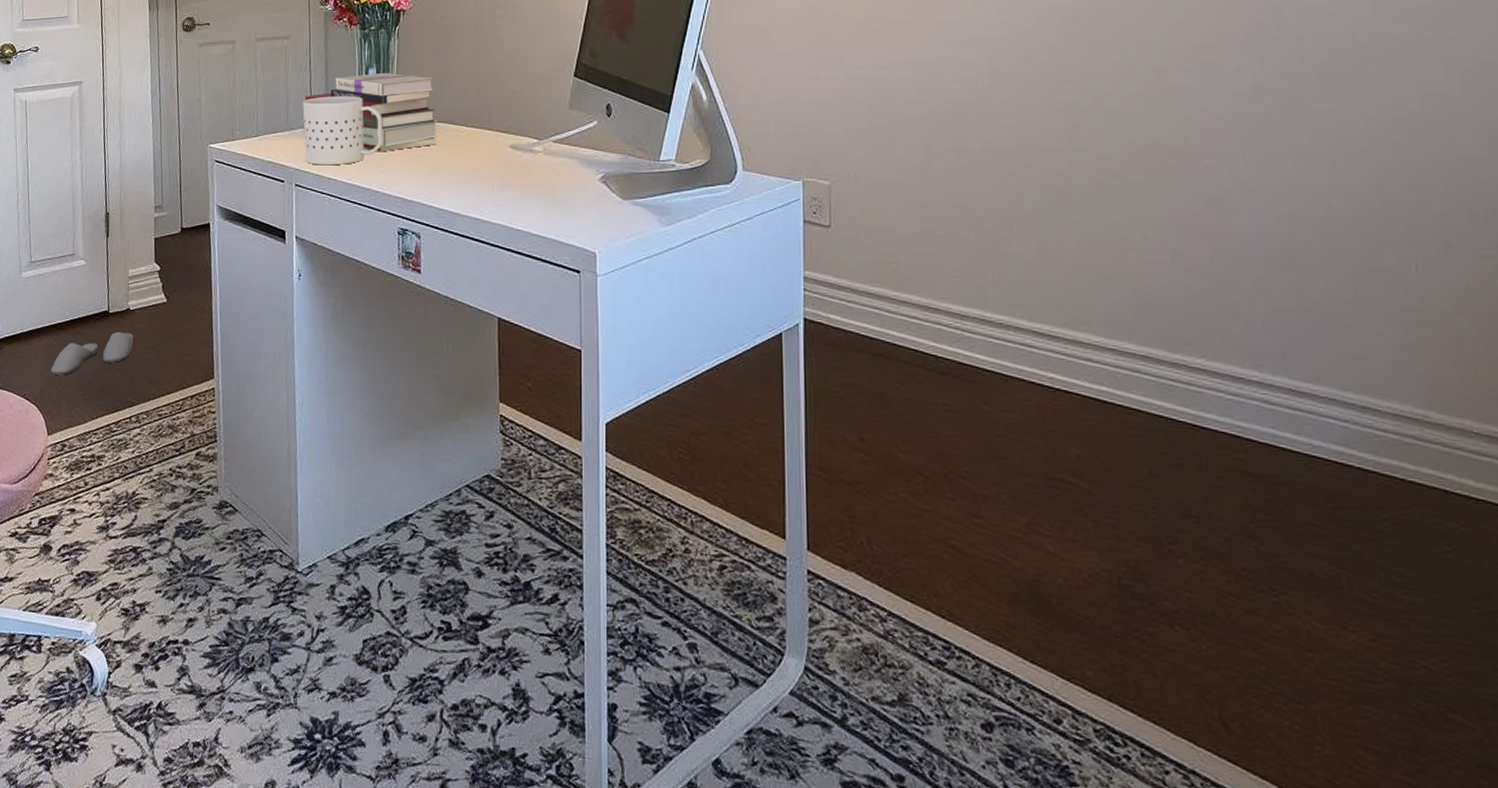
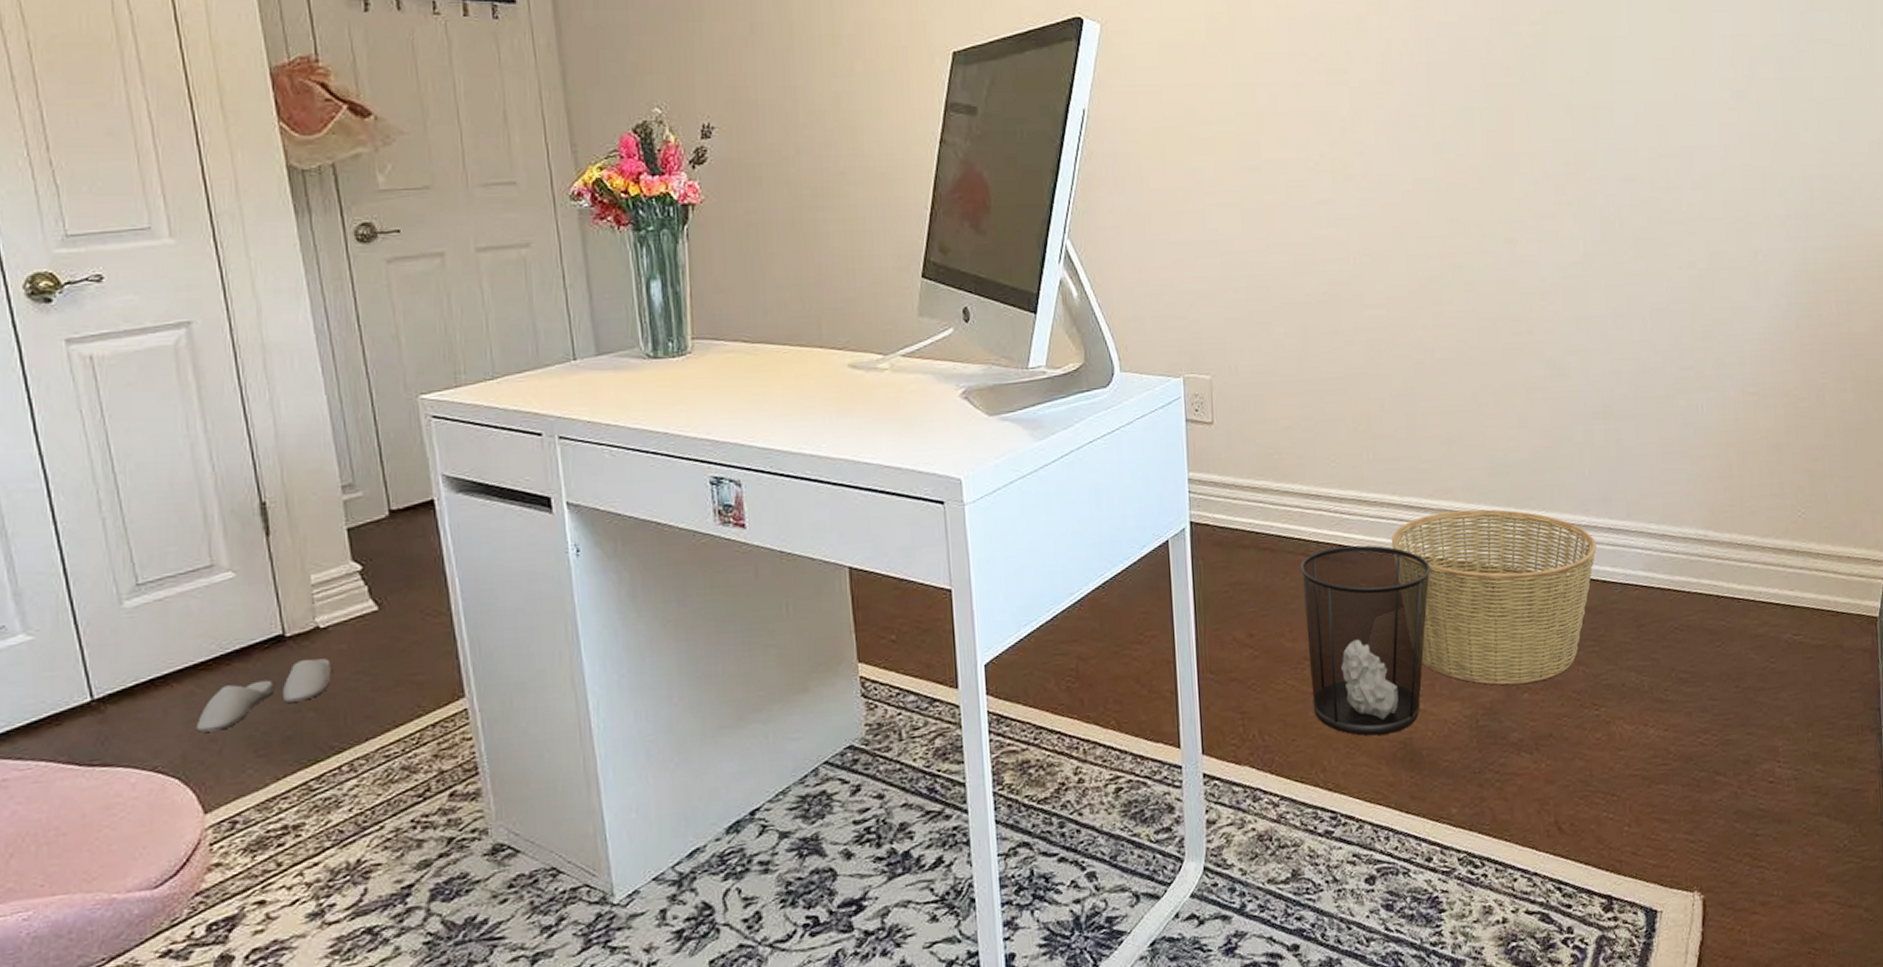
mug: present [302,96,384,166] -> none [559,317,680,410]
books: present [304,72,438,152] -> none [560,284,754,386]
waste bin: none [916,364,1064,571] -> present [1299,545,1431,736]
basket: none [1017,344,1273,549] -> present [1391,509,1597,686]

